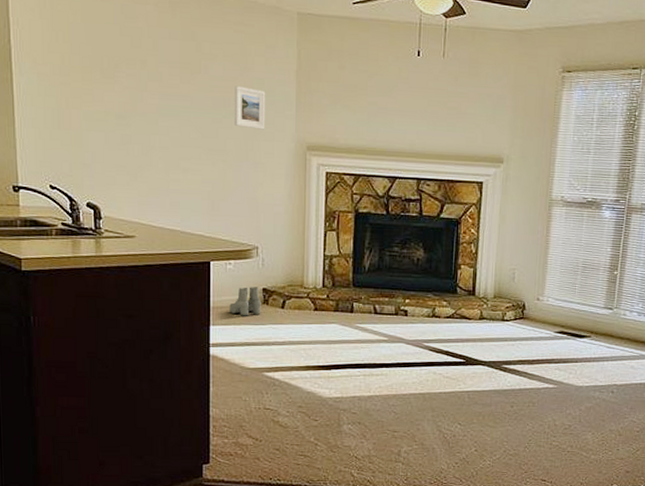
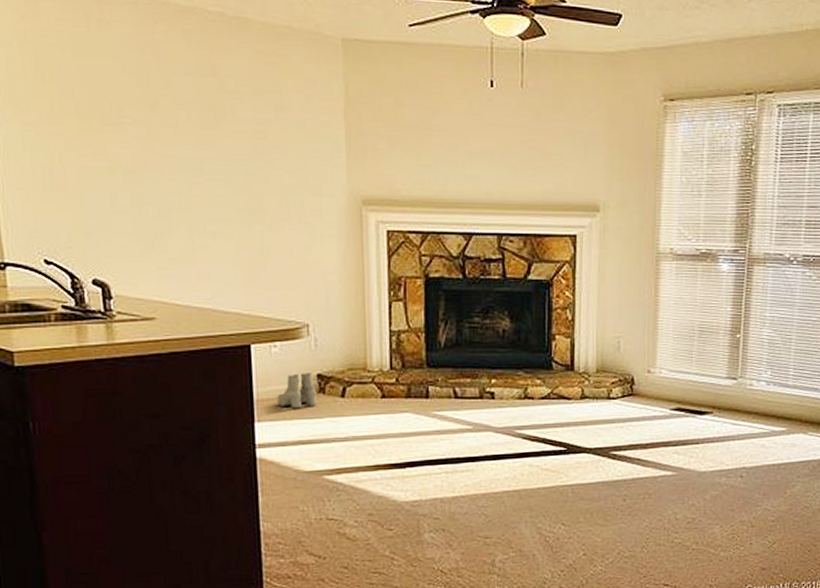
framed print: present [234,86,266,130] -> none [269,130,310,182]

